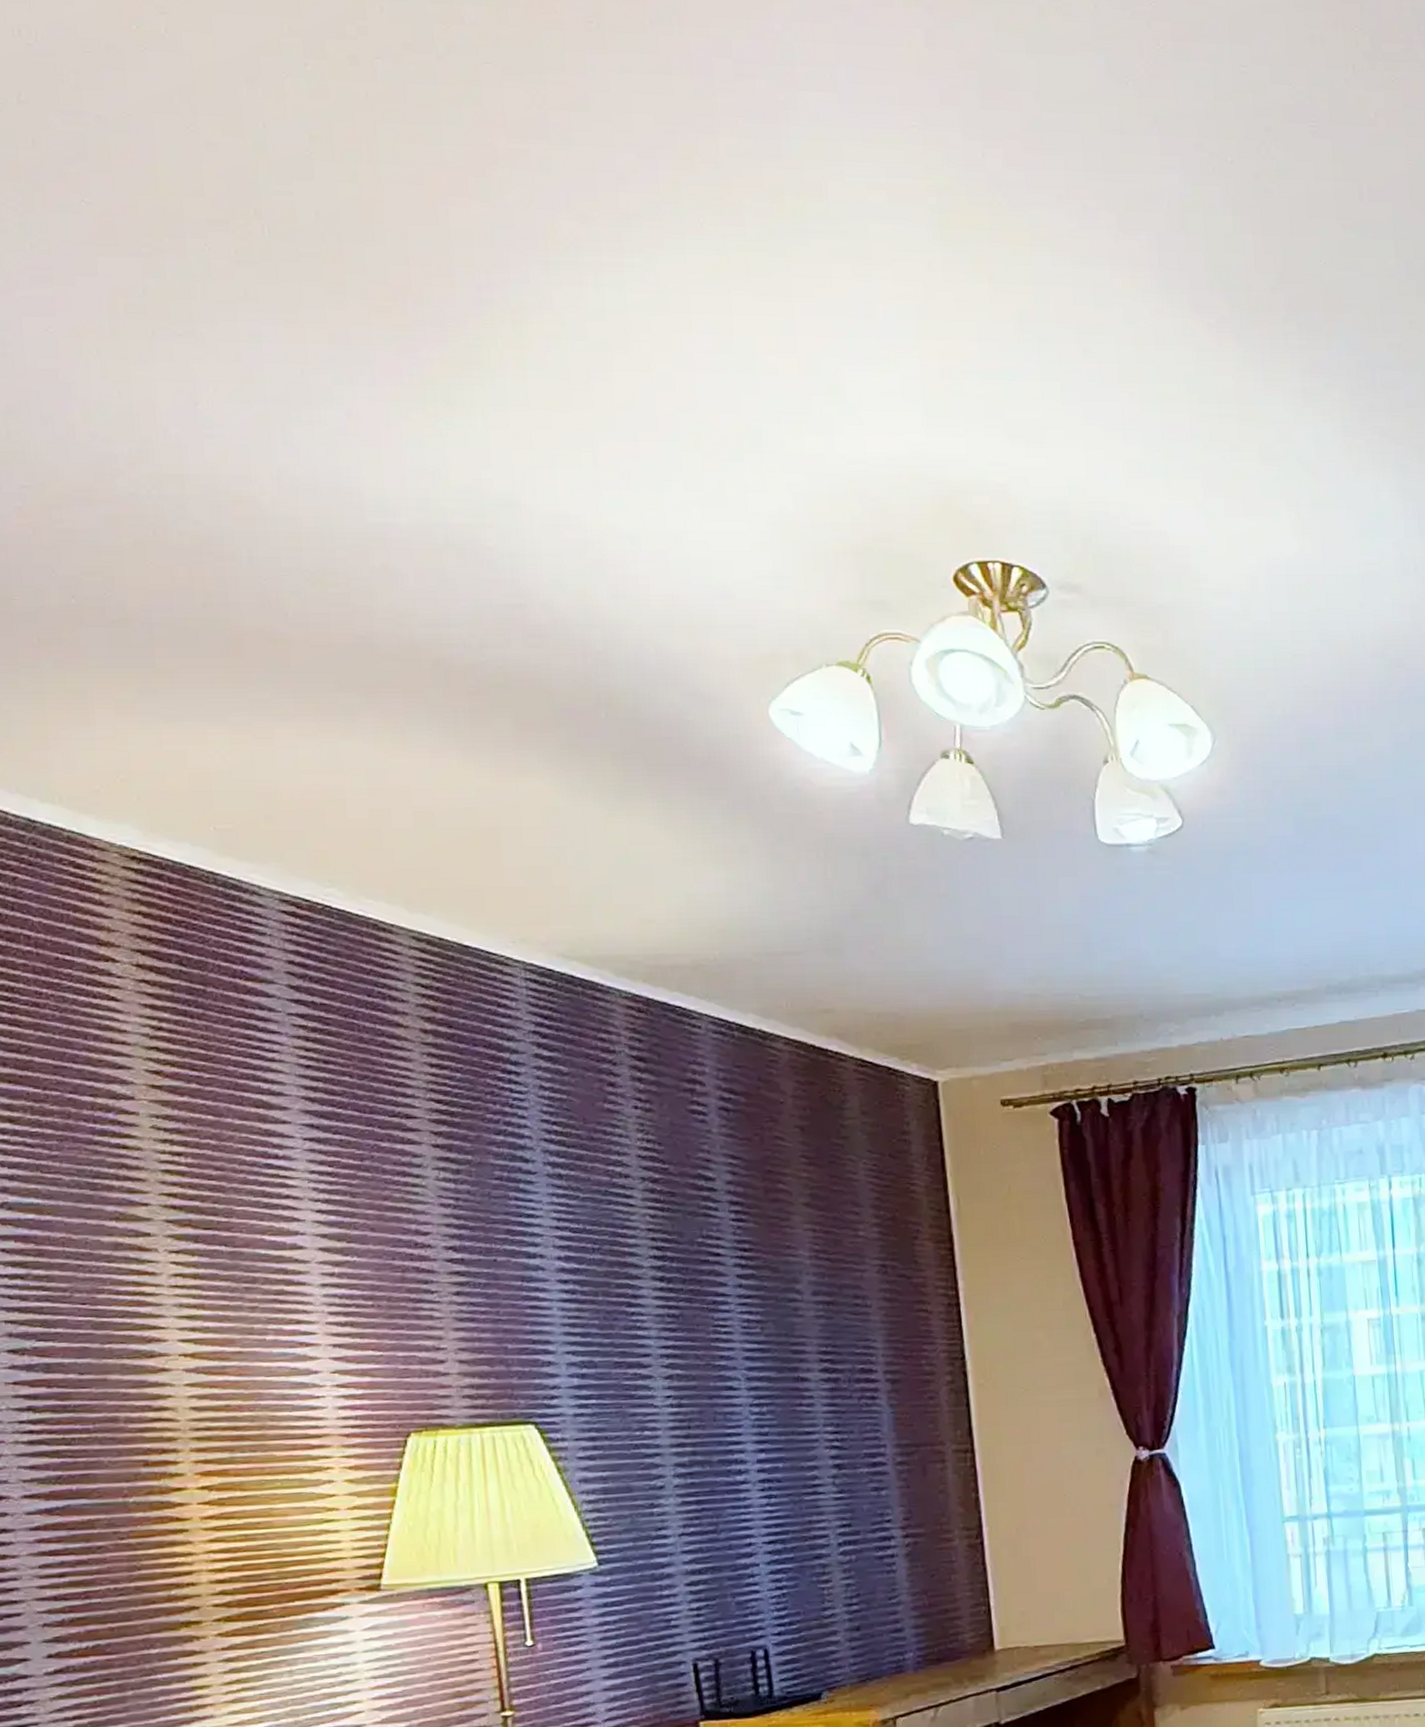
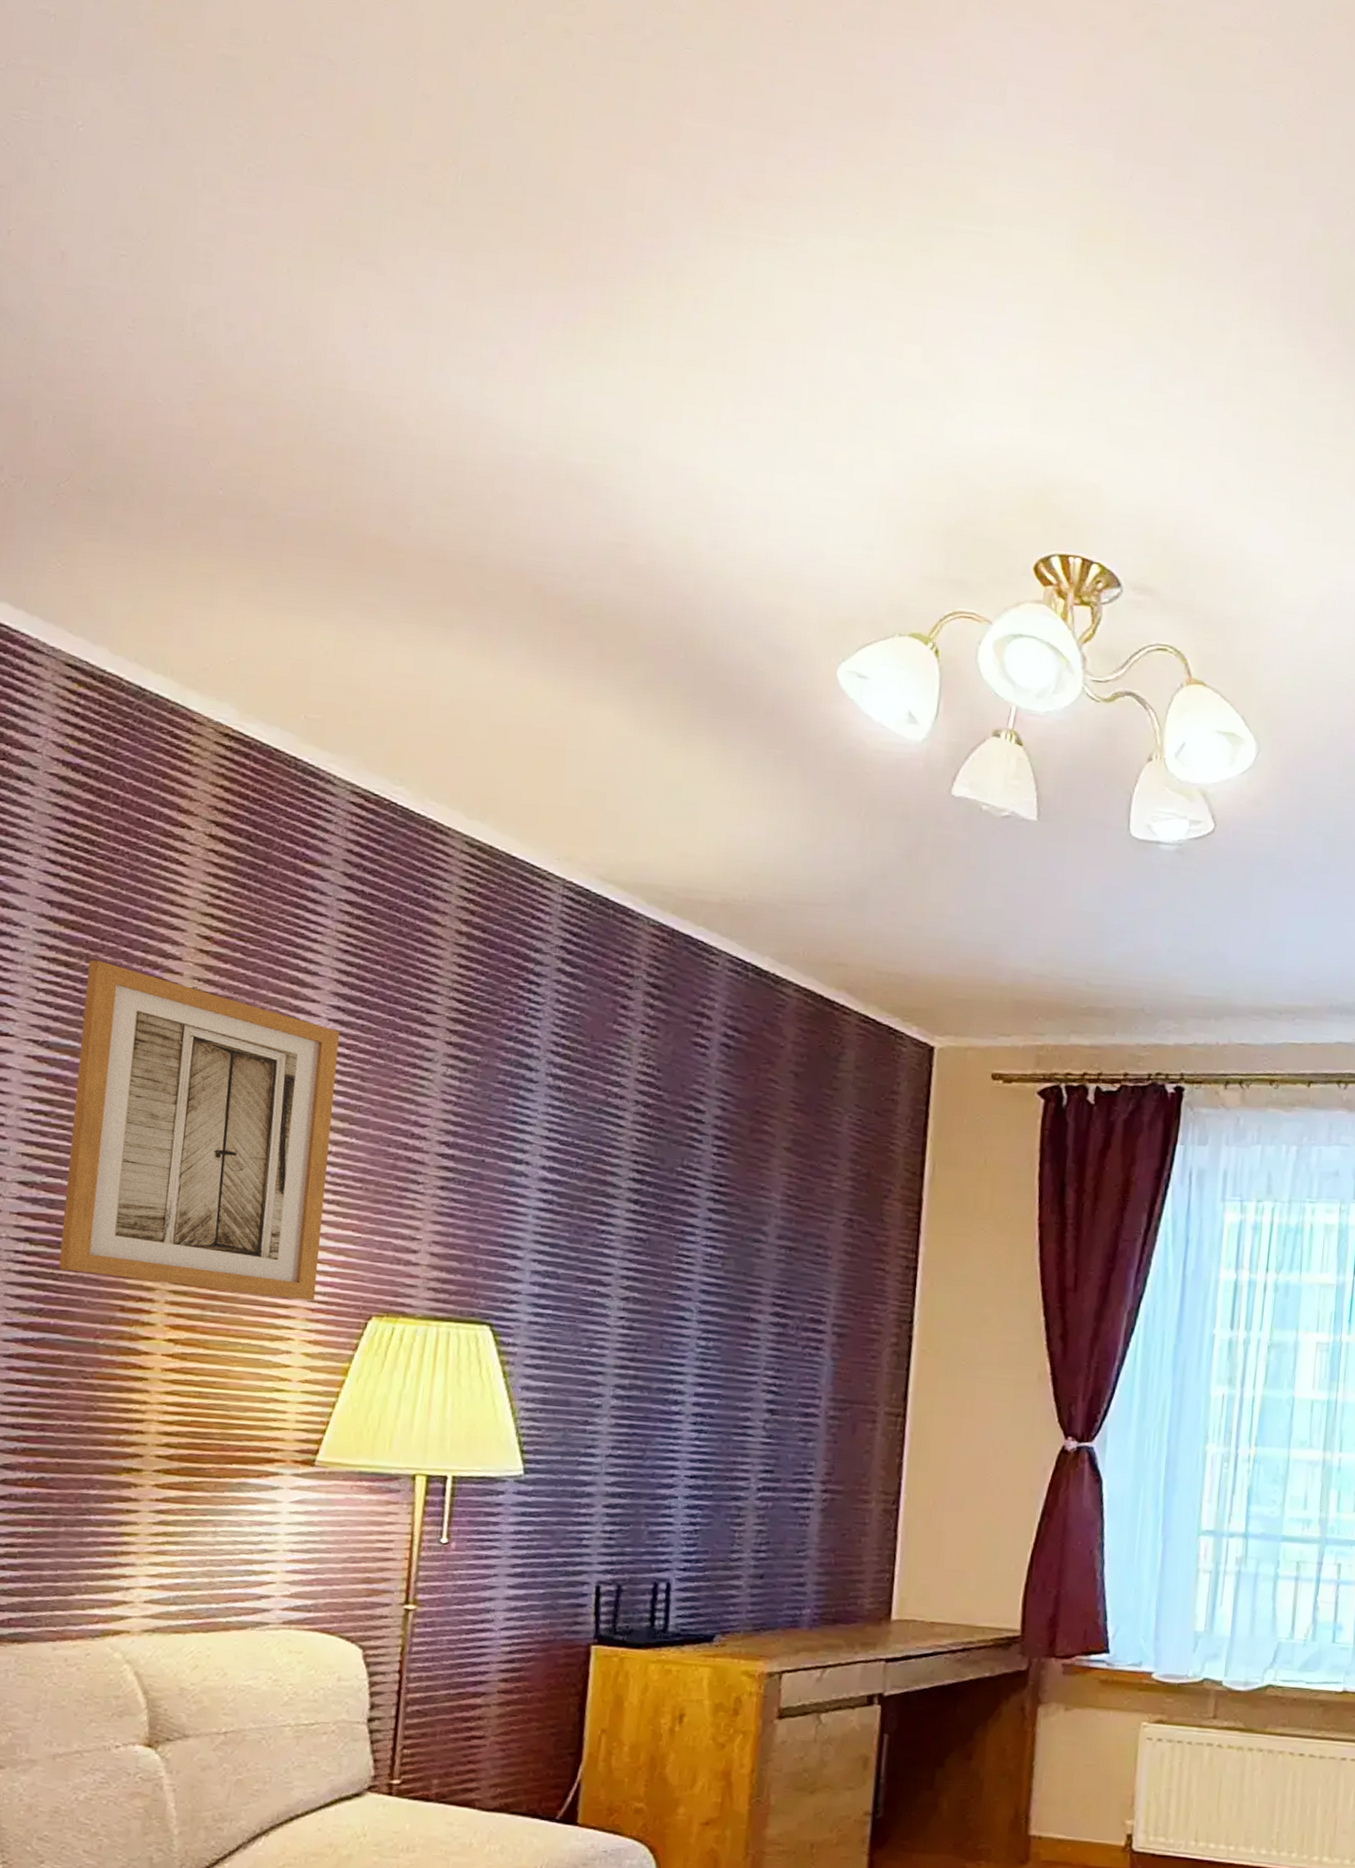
wall art: none [34,1111,347,1434] -> present [58,960,340,1301]

